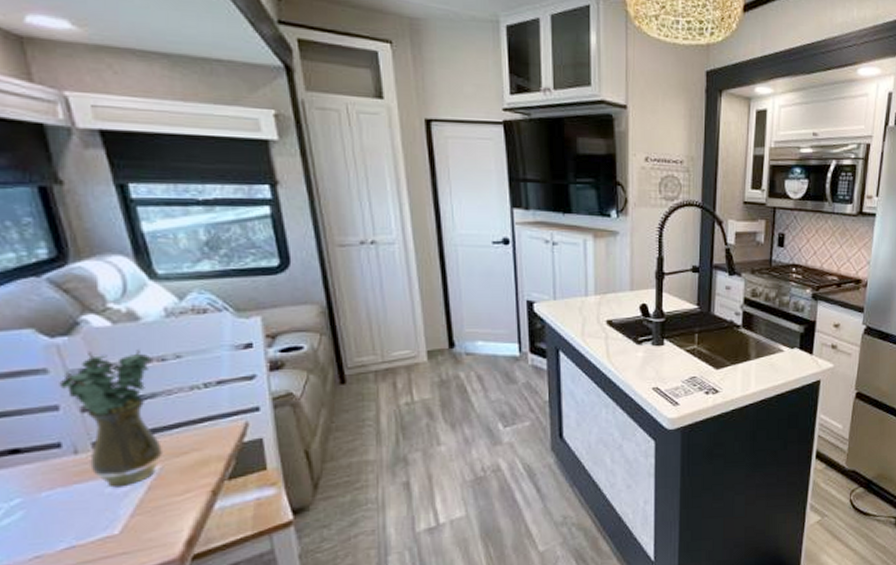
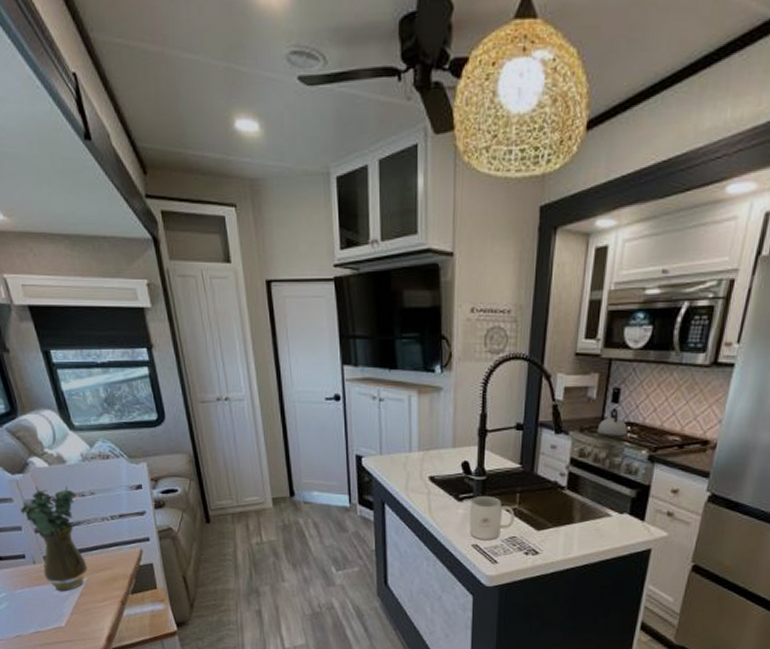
mug: none [650,337,695,383] -> present [469,495,515,541]
kettle: none [766,252,794,278] -> present [596,408,628,437]

